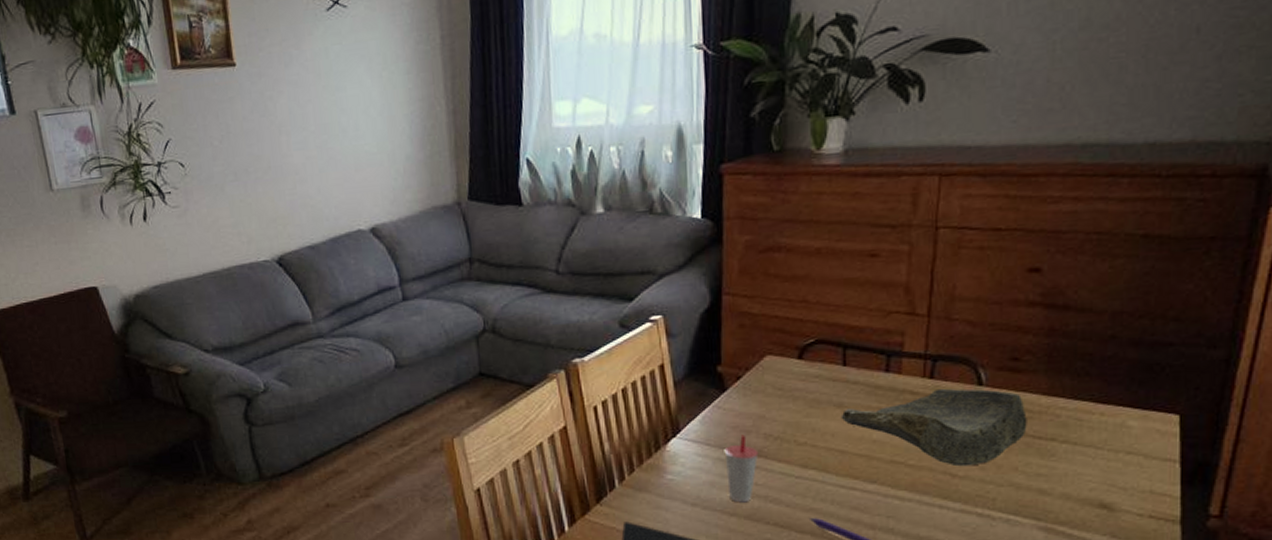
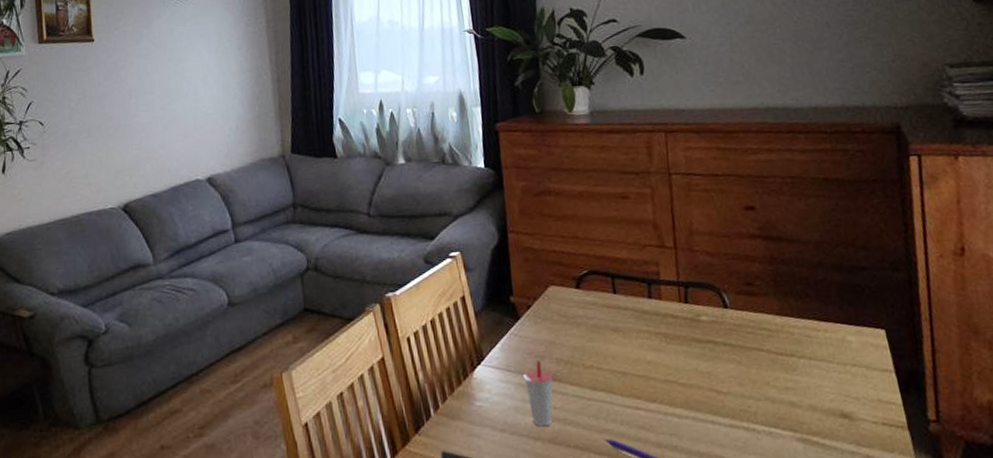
decorative bowl: present [841,388,1027,467] -> none [618,311,770,384]

